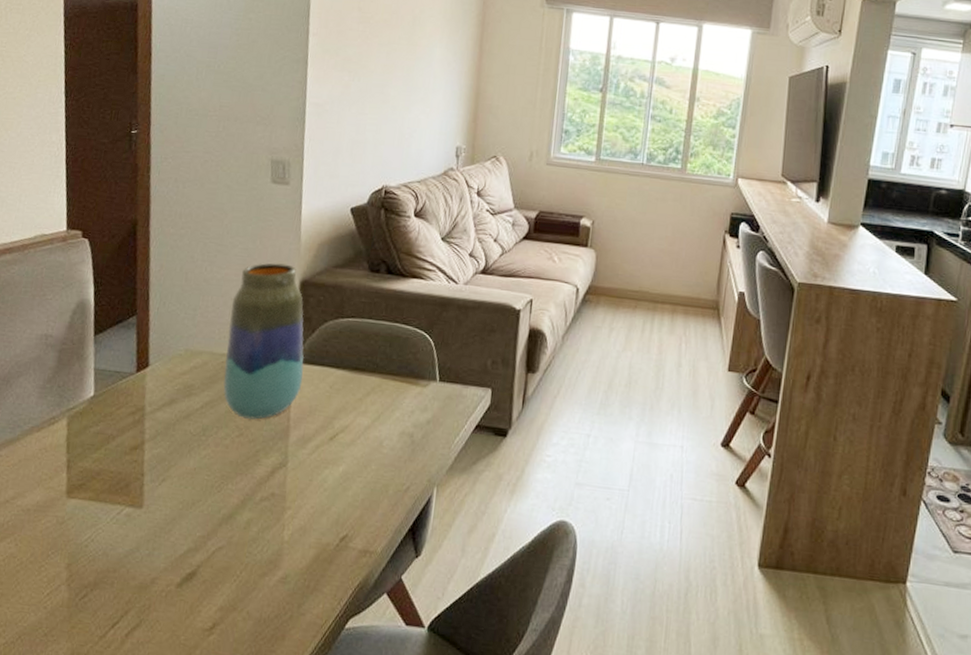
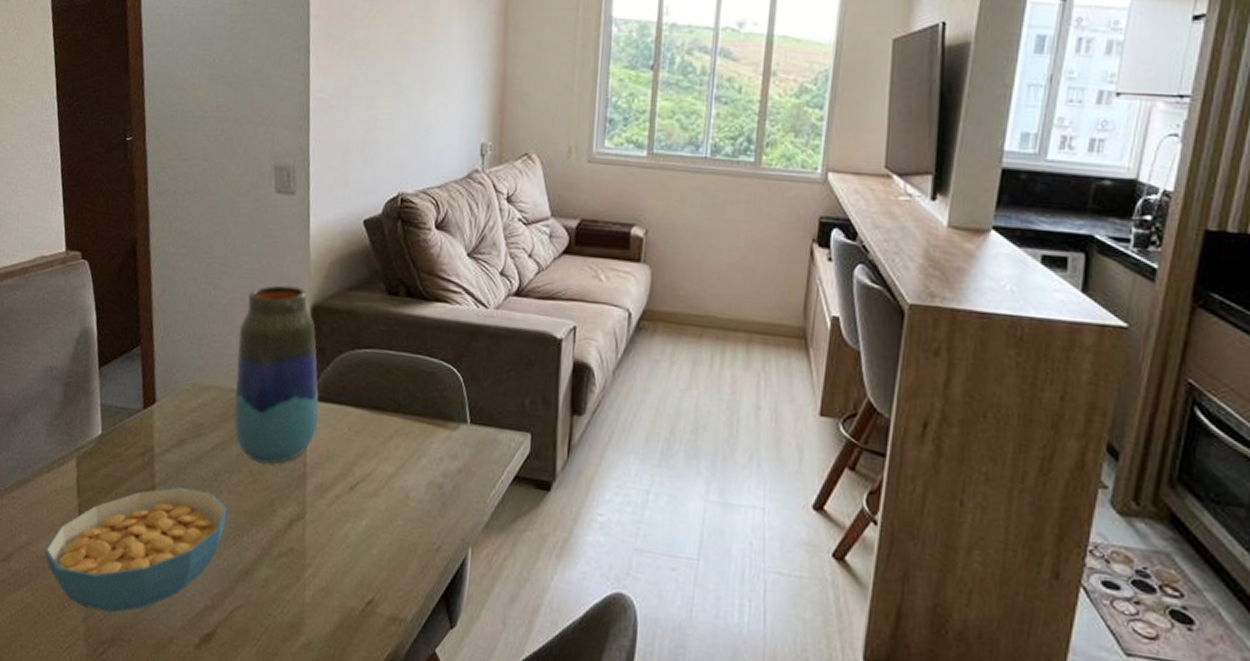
cereal bowl: none [30,442,214,559] -> present [44,487,228,613]

